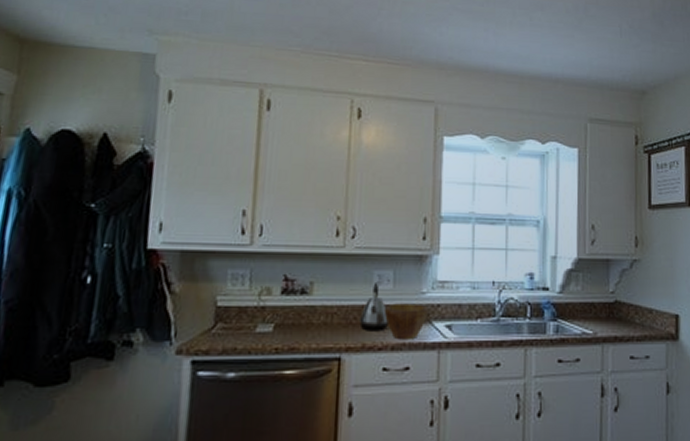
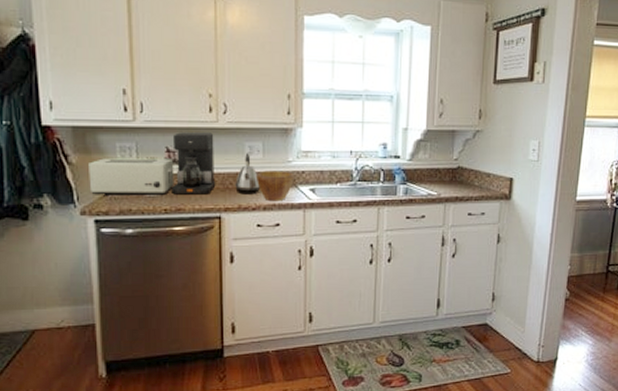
toaster: none [190,287,292,331] -> present [89,158,175,195]
coffee maker: none [286,258,339,331] -> present [172,132,216,195]

